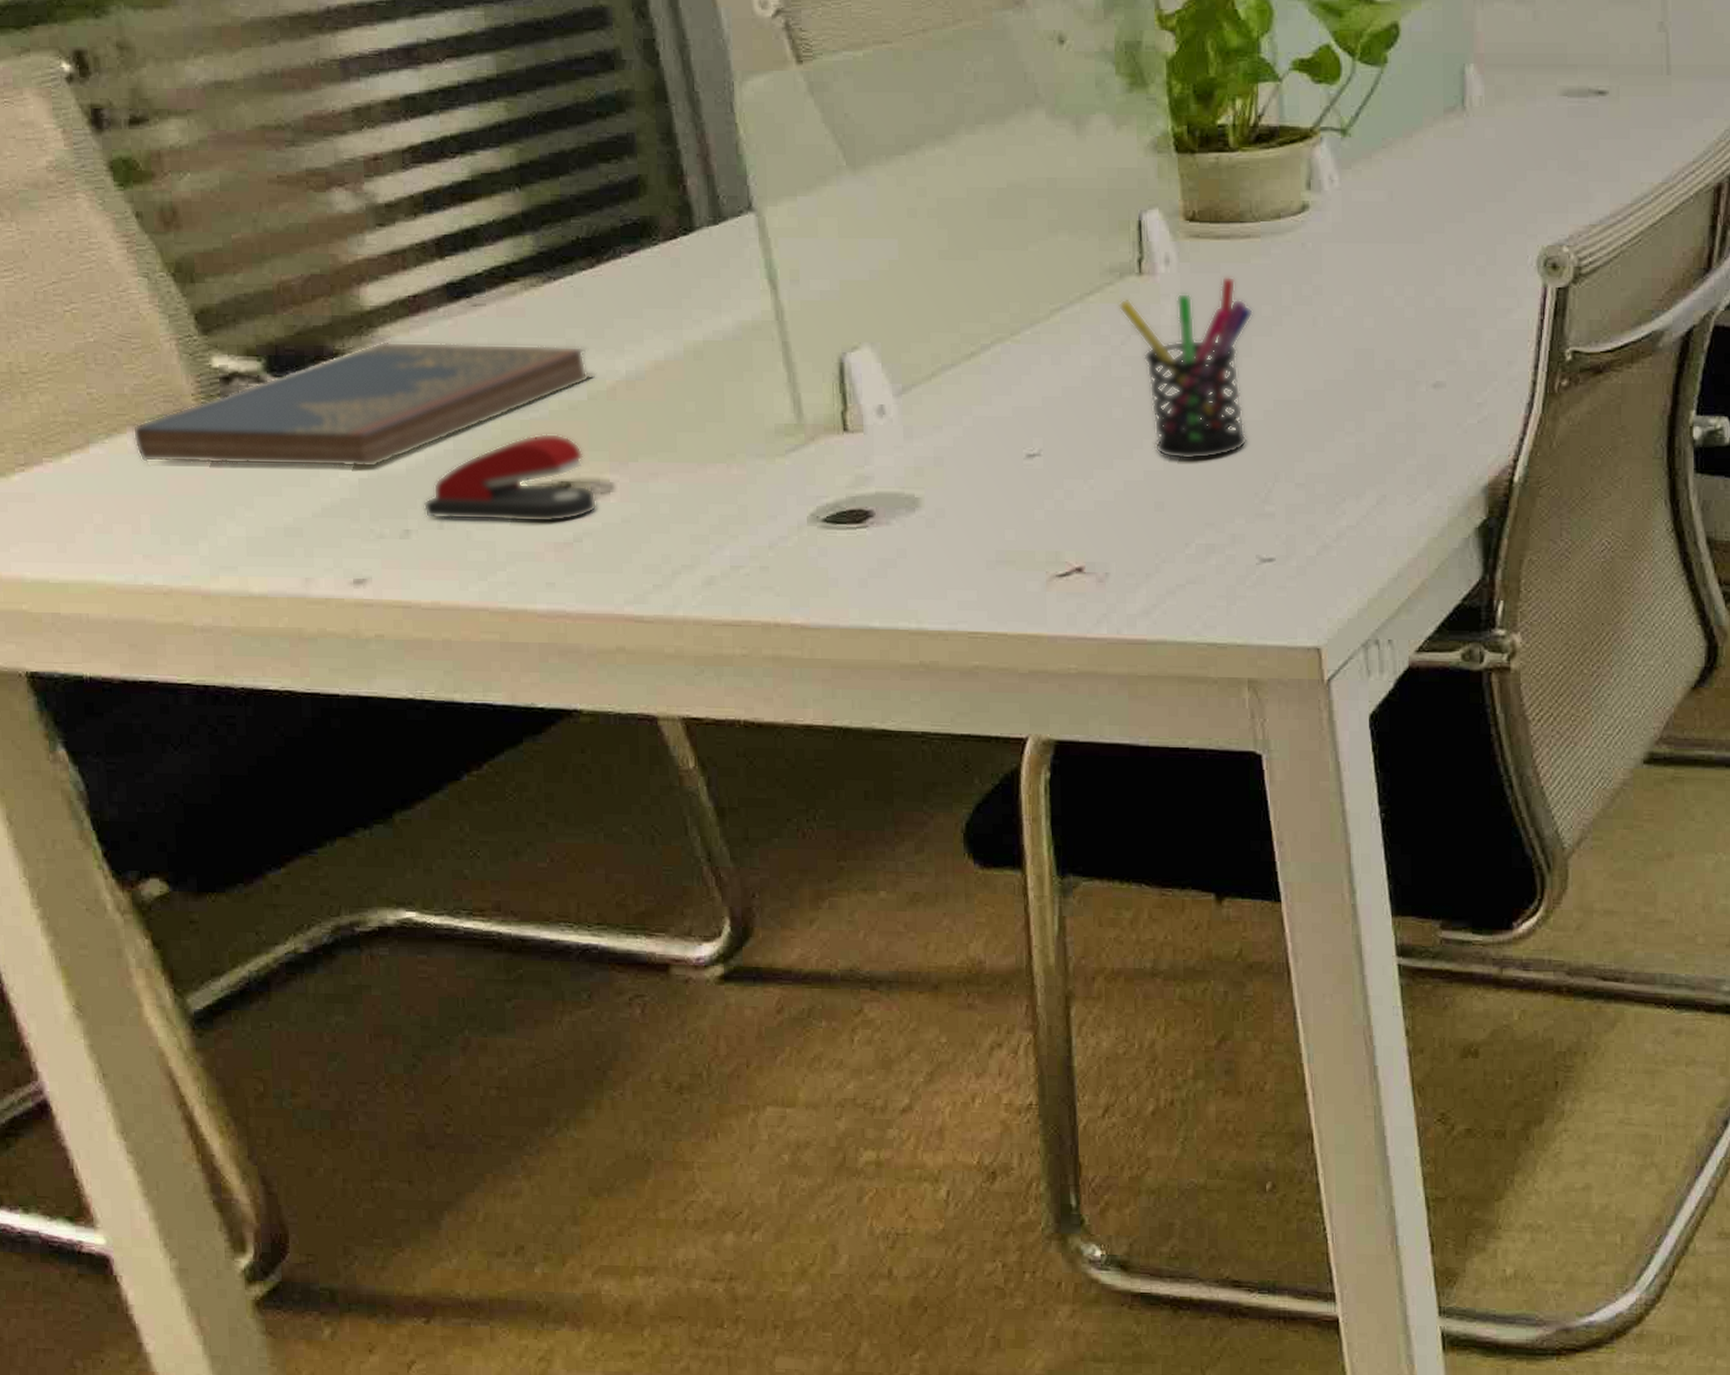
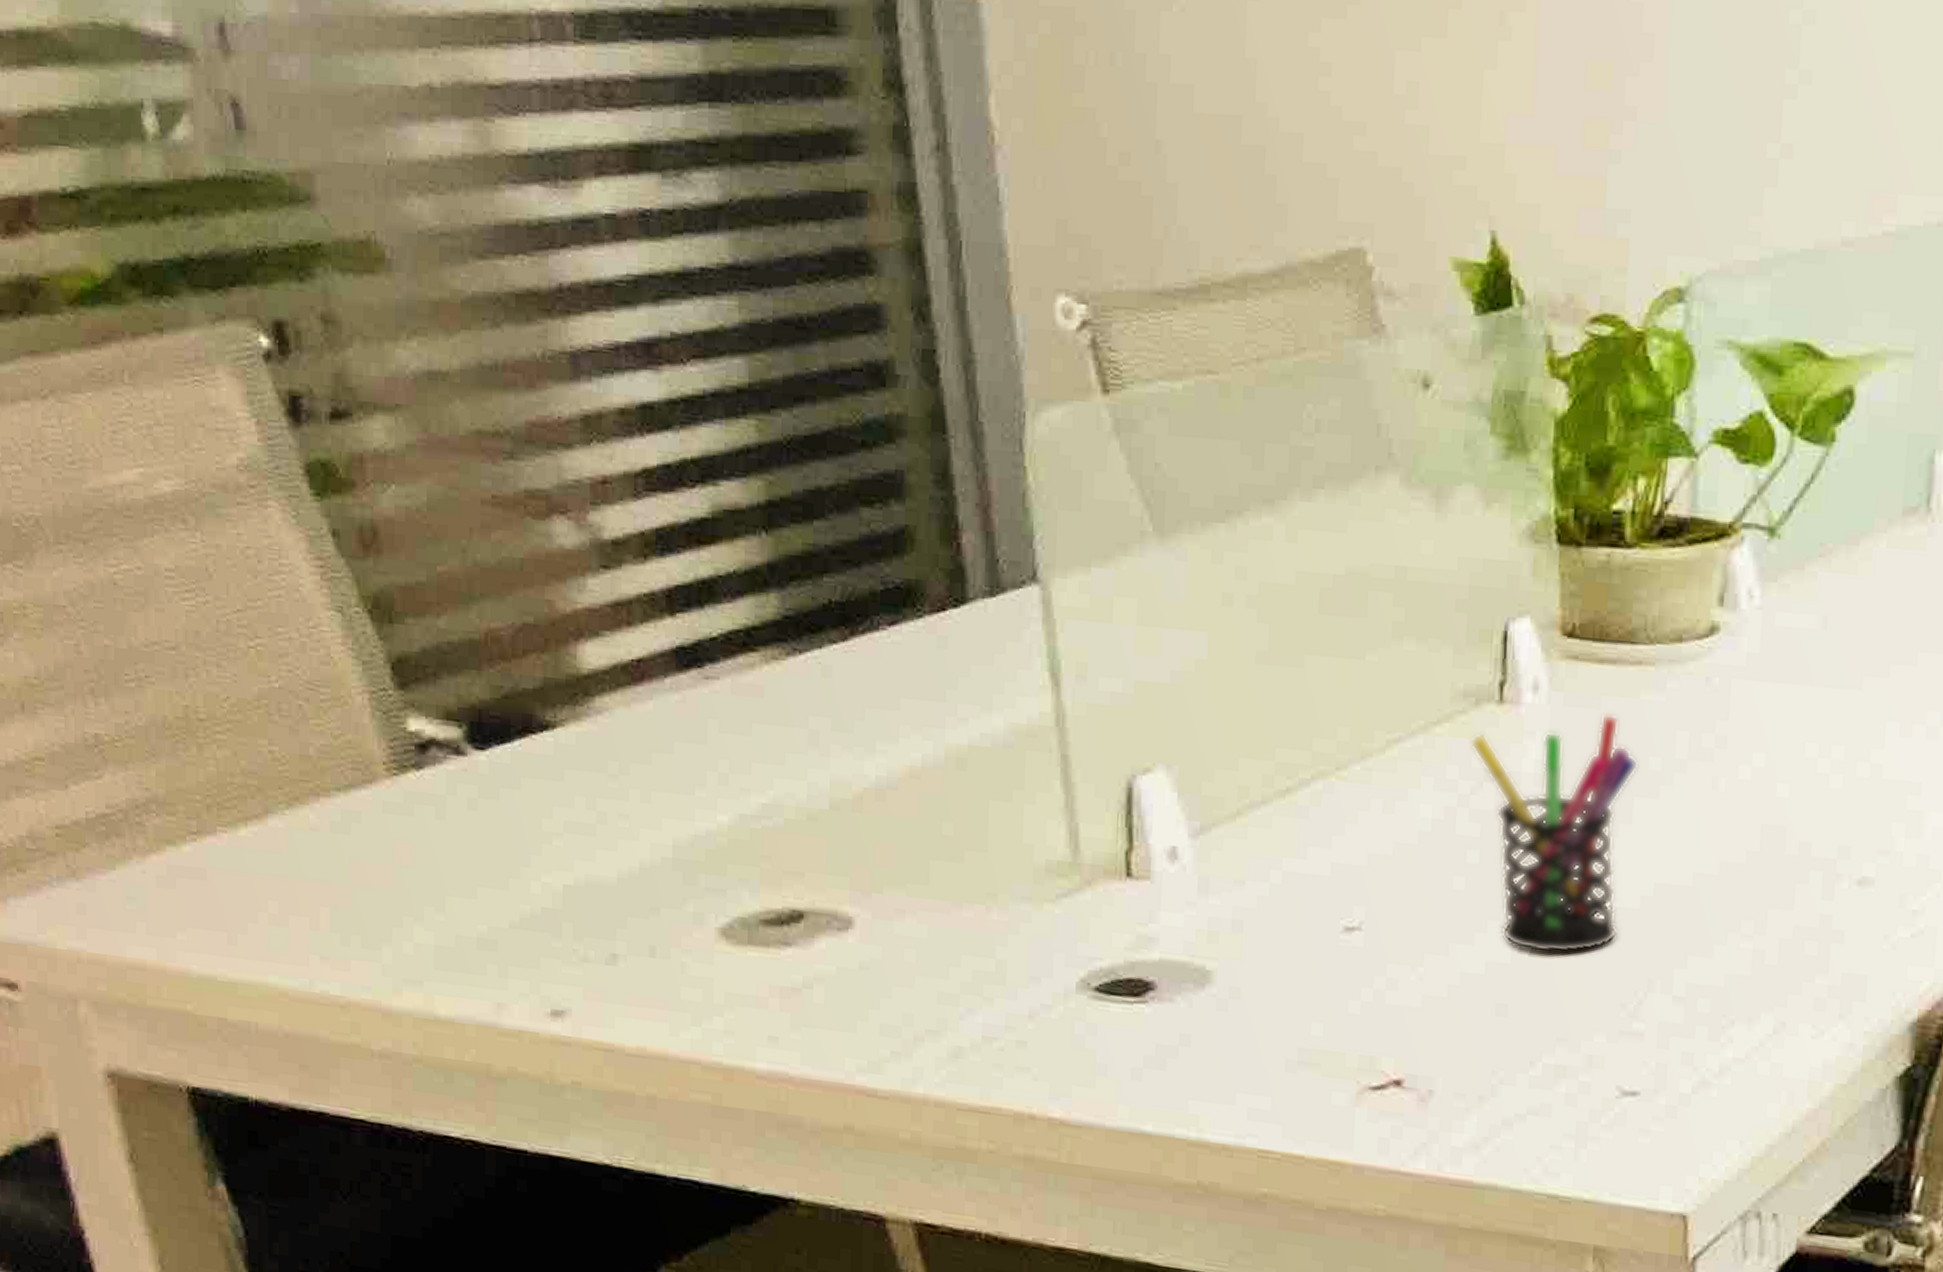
hardcover book: present [132,340,595,468] -> none [316,713,840,873]
stapler: present [423,433,597,523] -> none [634,846,833,962]

